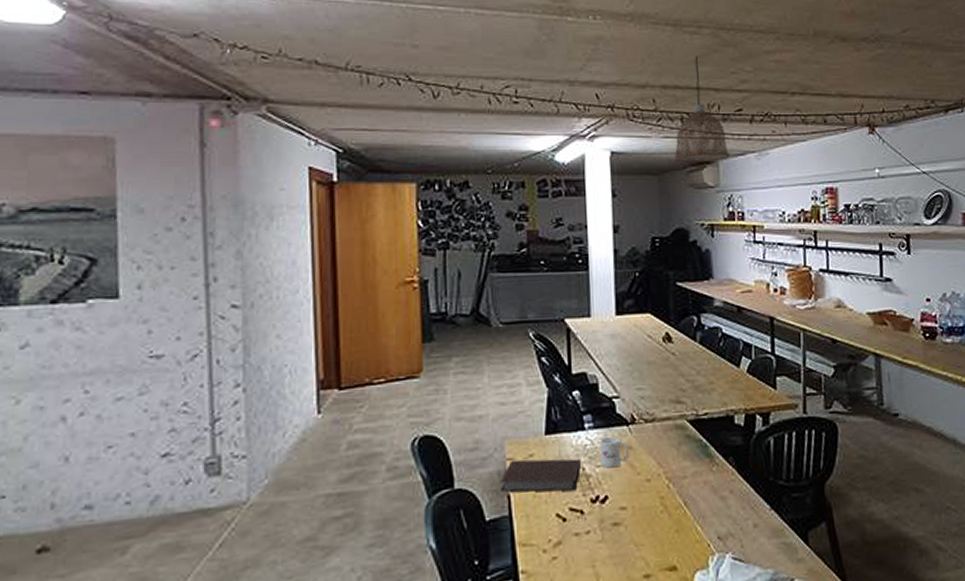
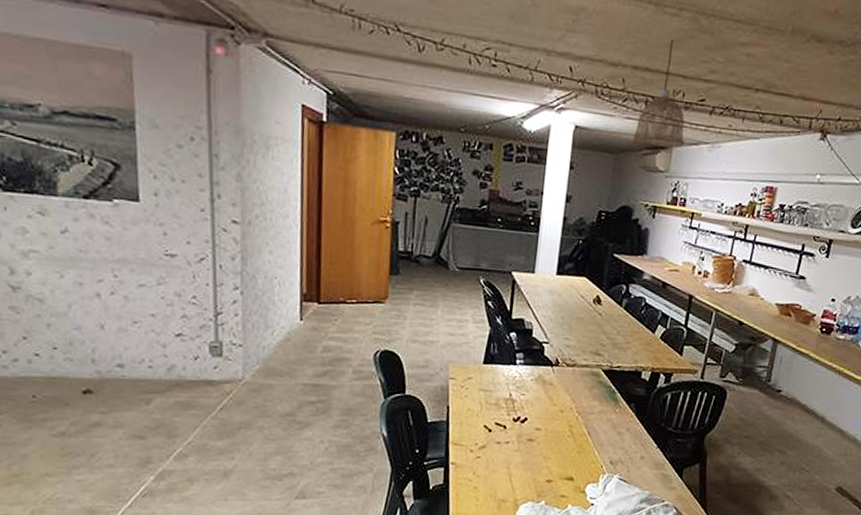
notebook: present [500,458,581,493] -> none [441,379,509,411]
mug: present [600,437,630,468] -> none [526,373,551,398]

